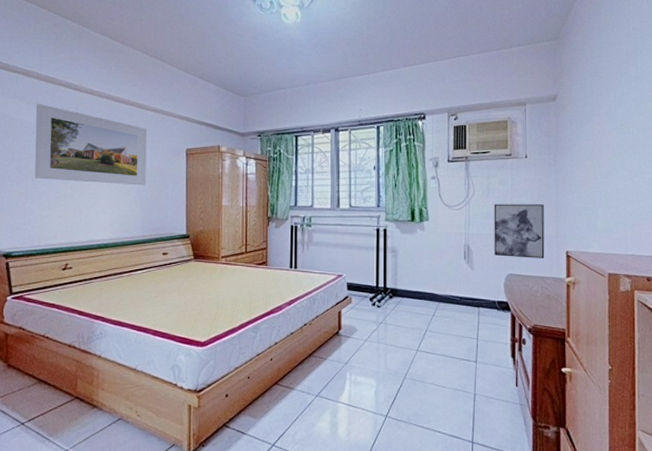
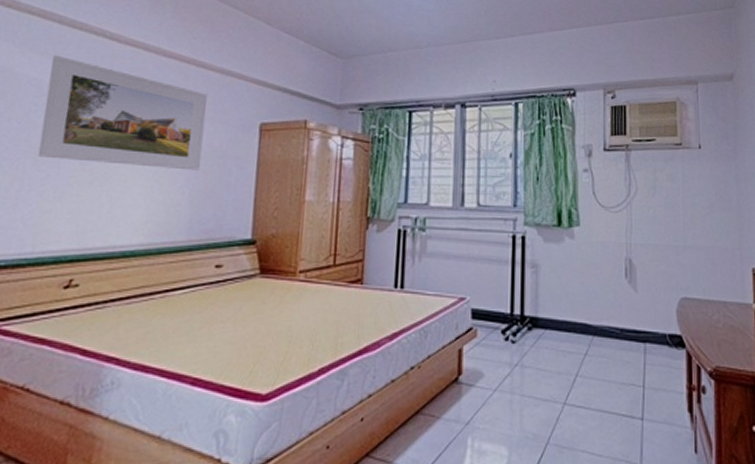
wall art: present [494,204,545,258] -> none [662,205,726,277]

